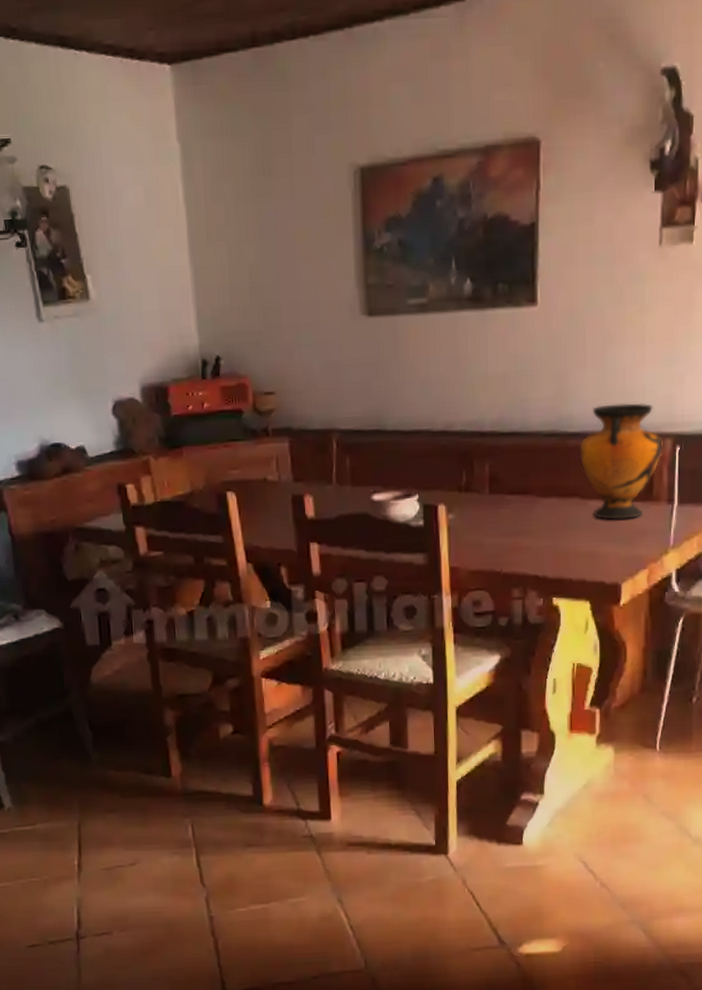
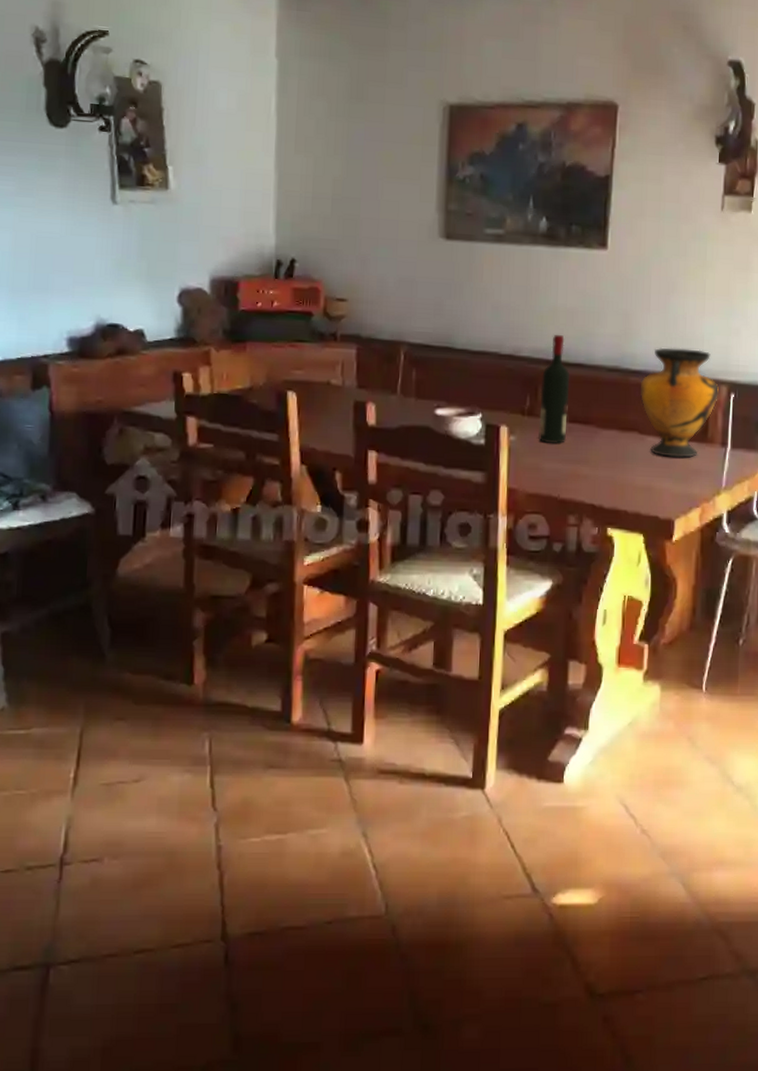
wine bottle: none [476,403,506,519] -> present [538,334,570,444]

